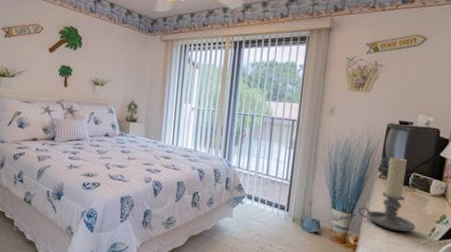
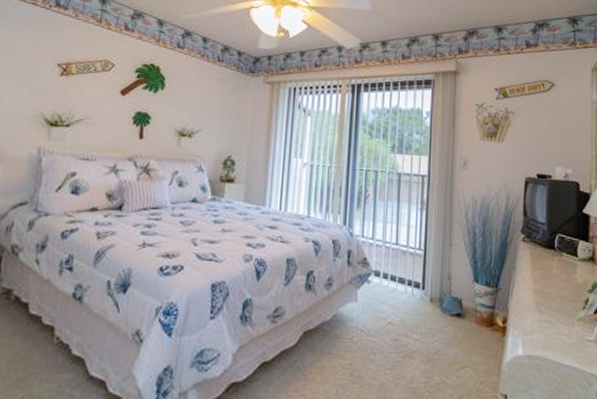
candle holder: present [358,156,416,232] -> none [504,215,567,307]

